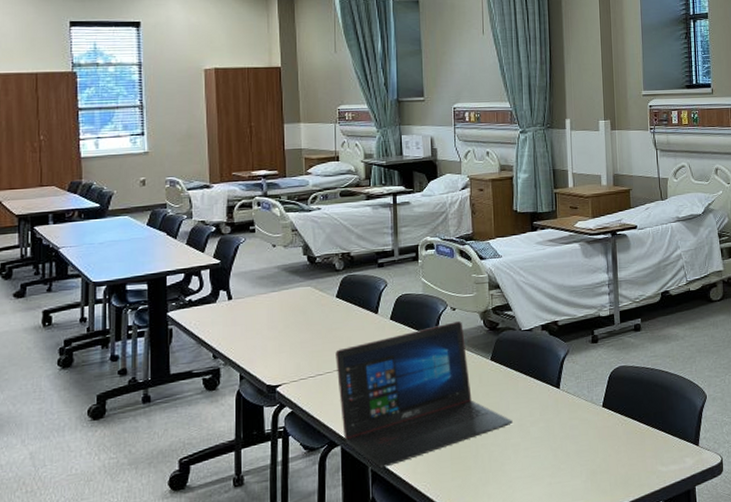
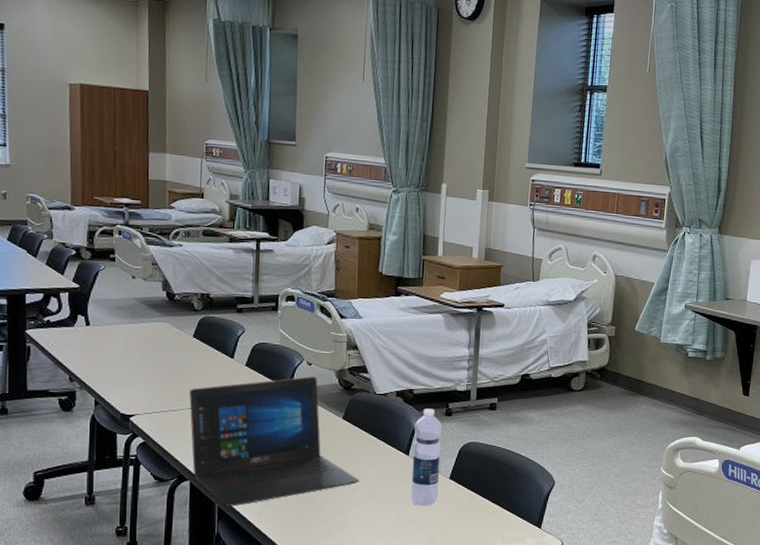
water bottle: none [562,338,593,440] -> present [410,408,442,507]

